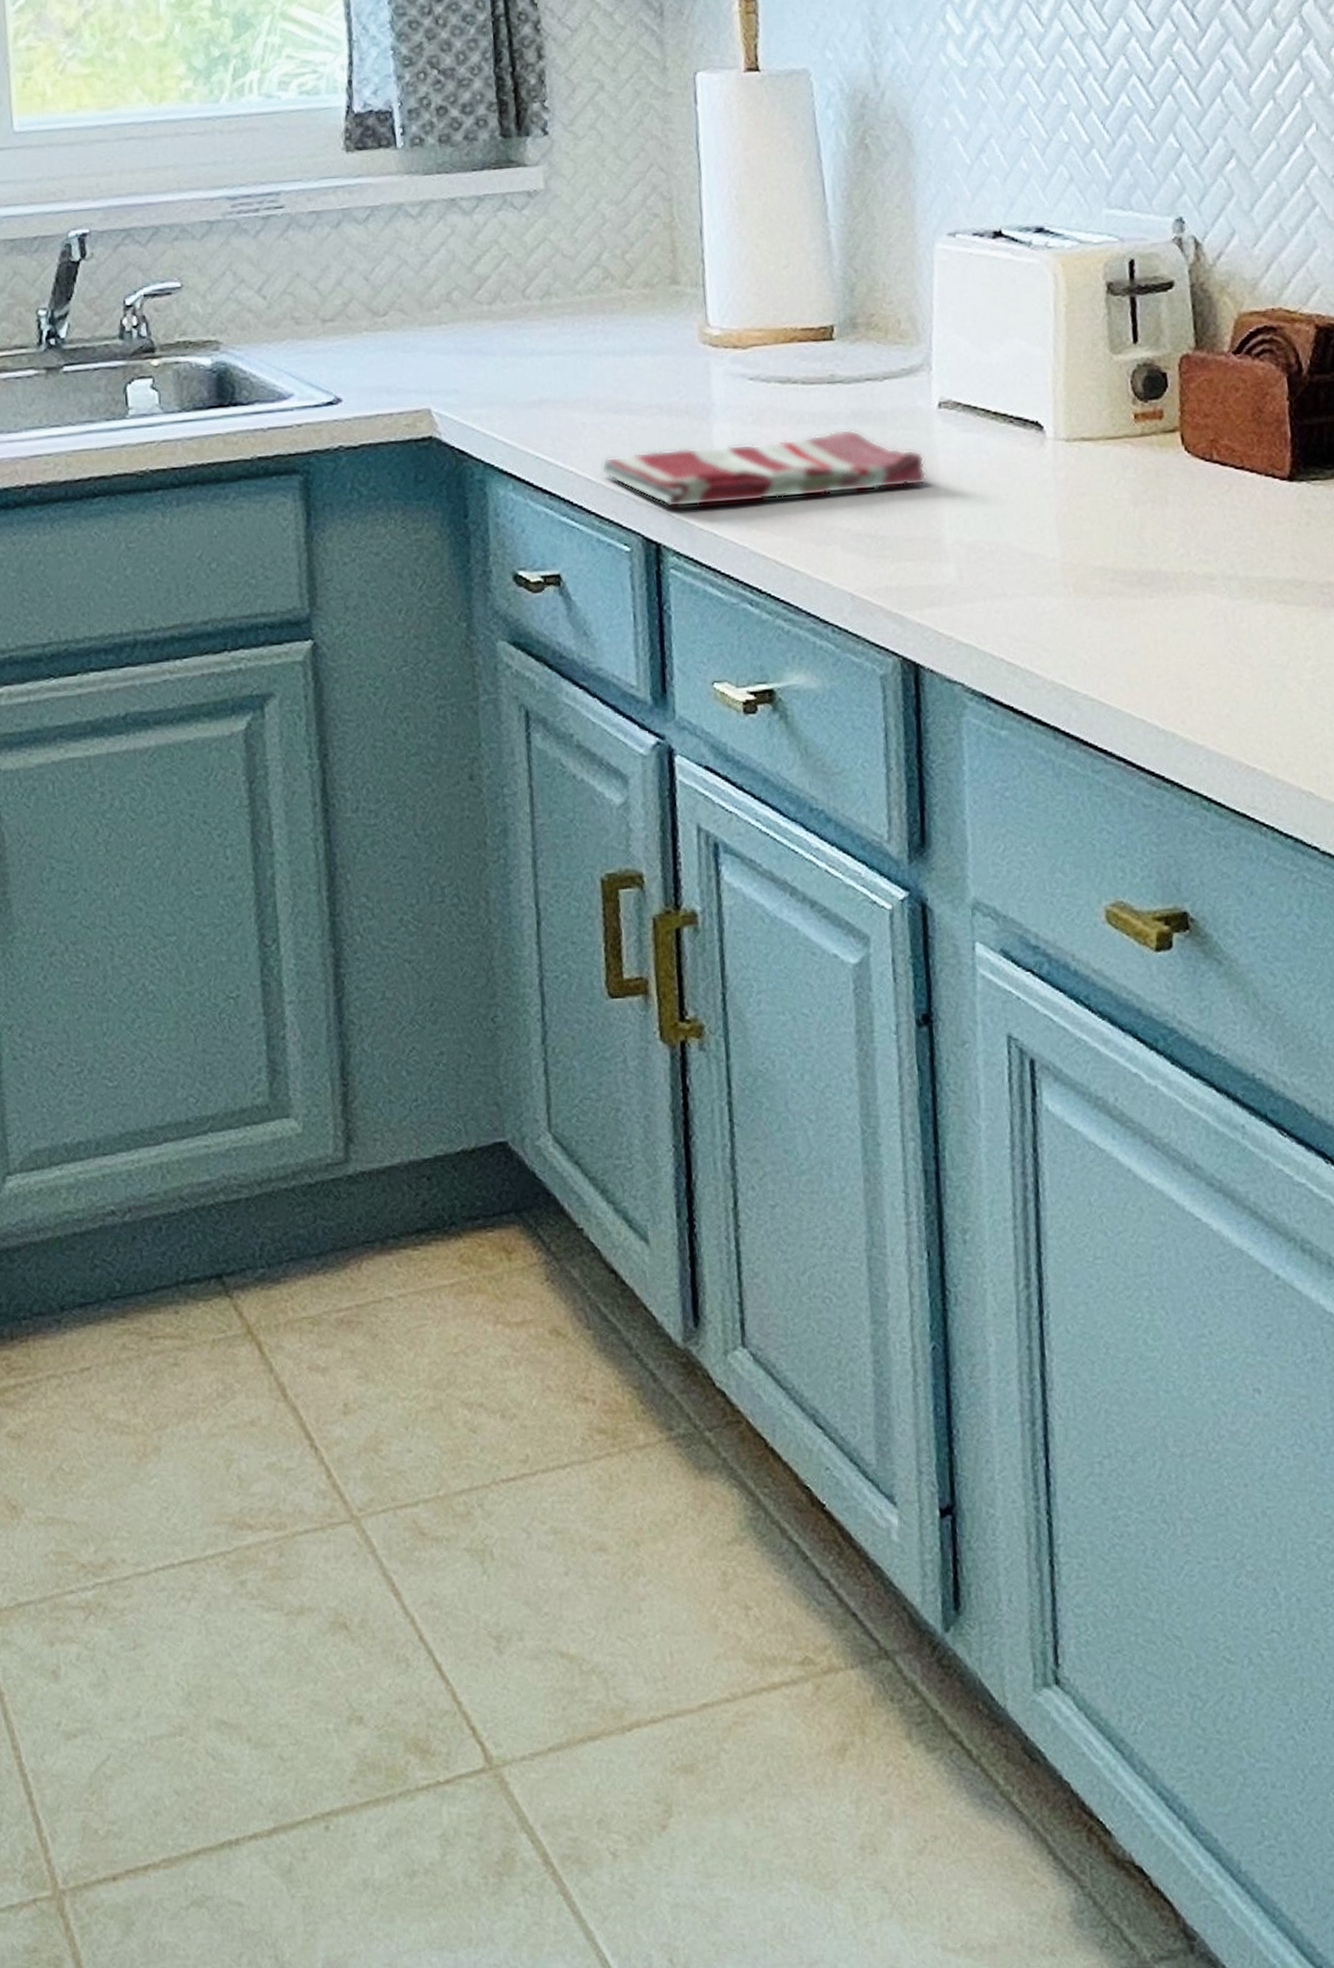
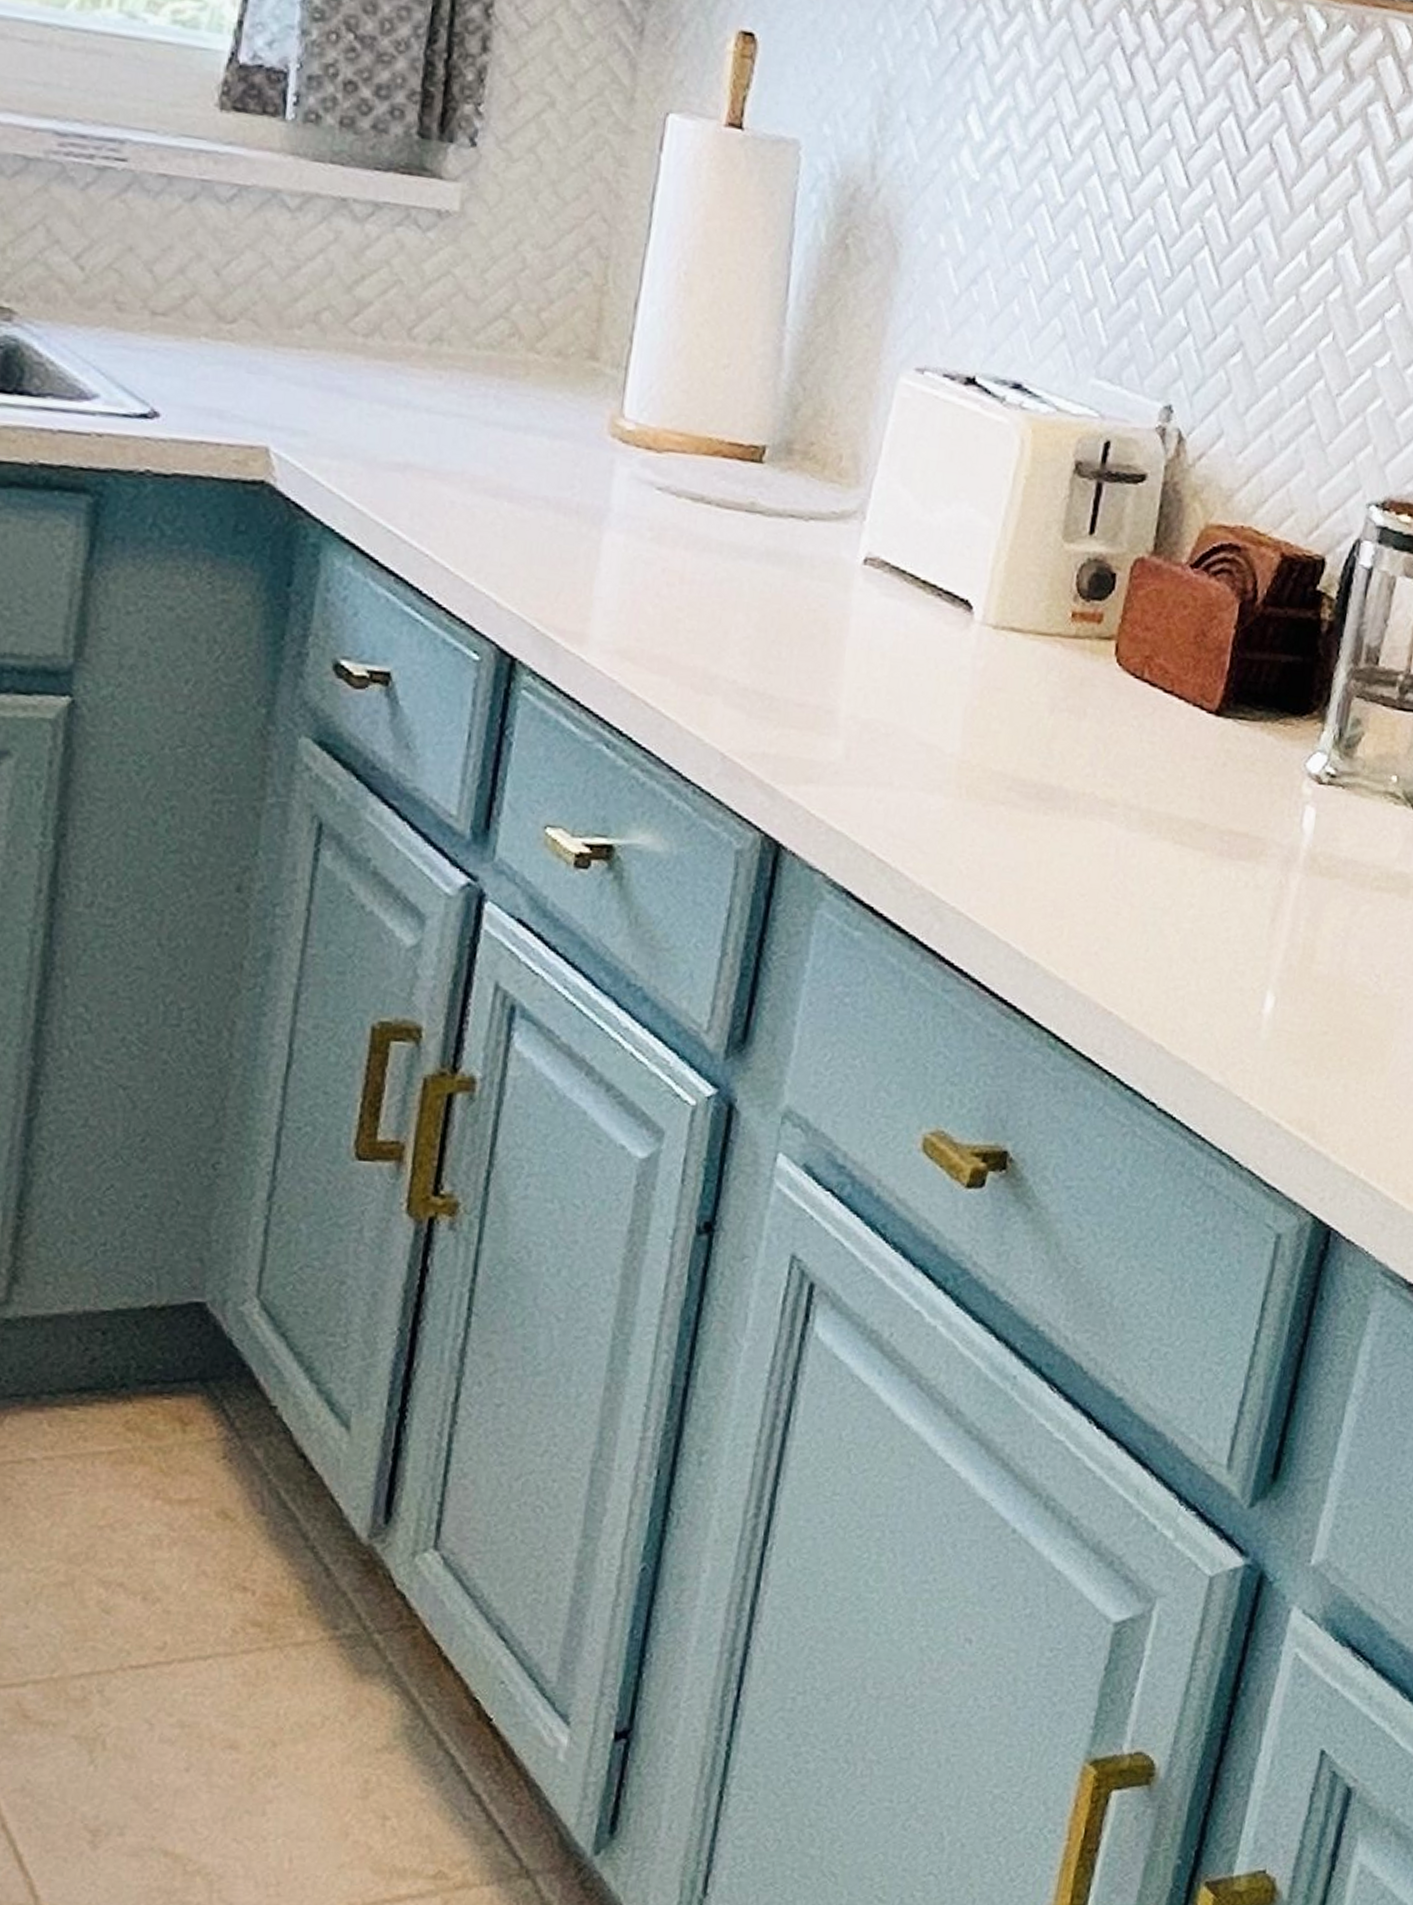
dish towel: present [601,429,927,508] -> none [463,546,836,647]

